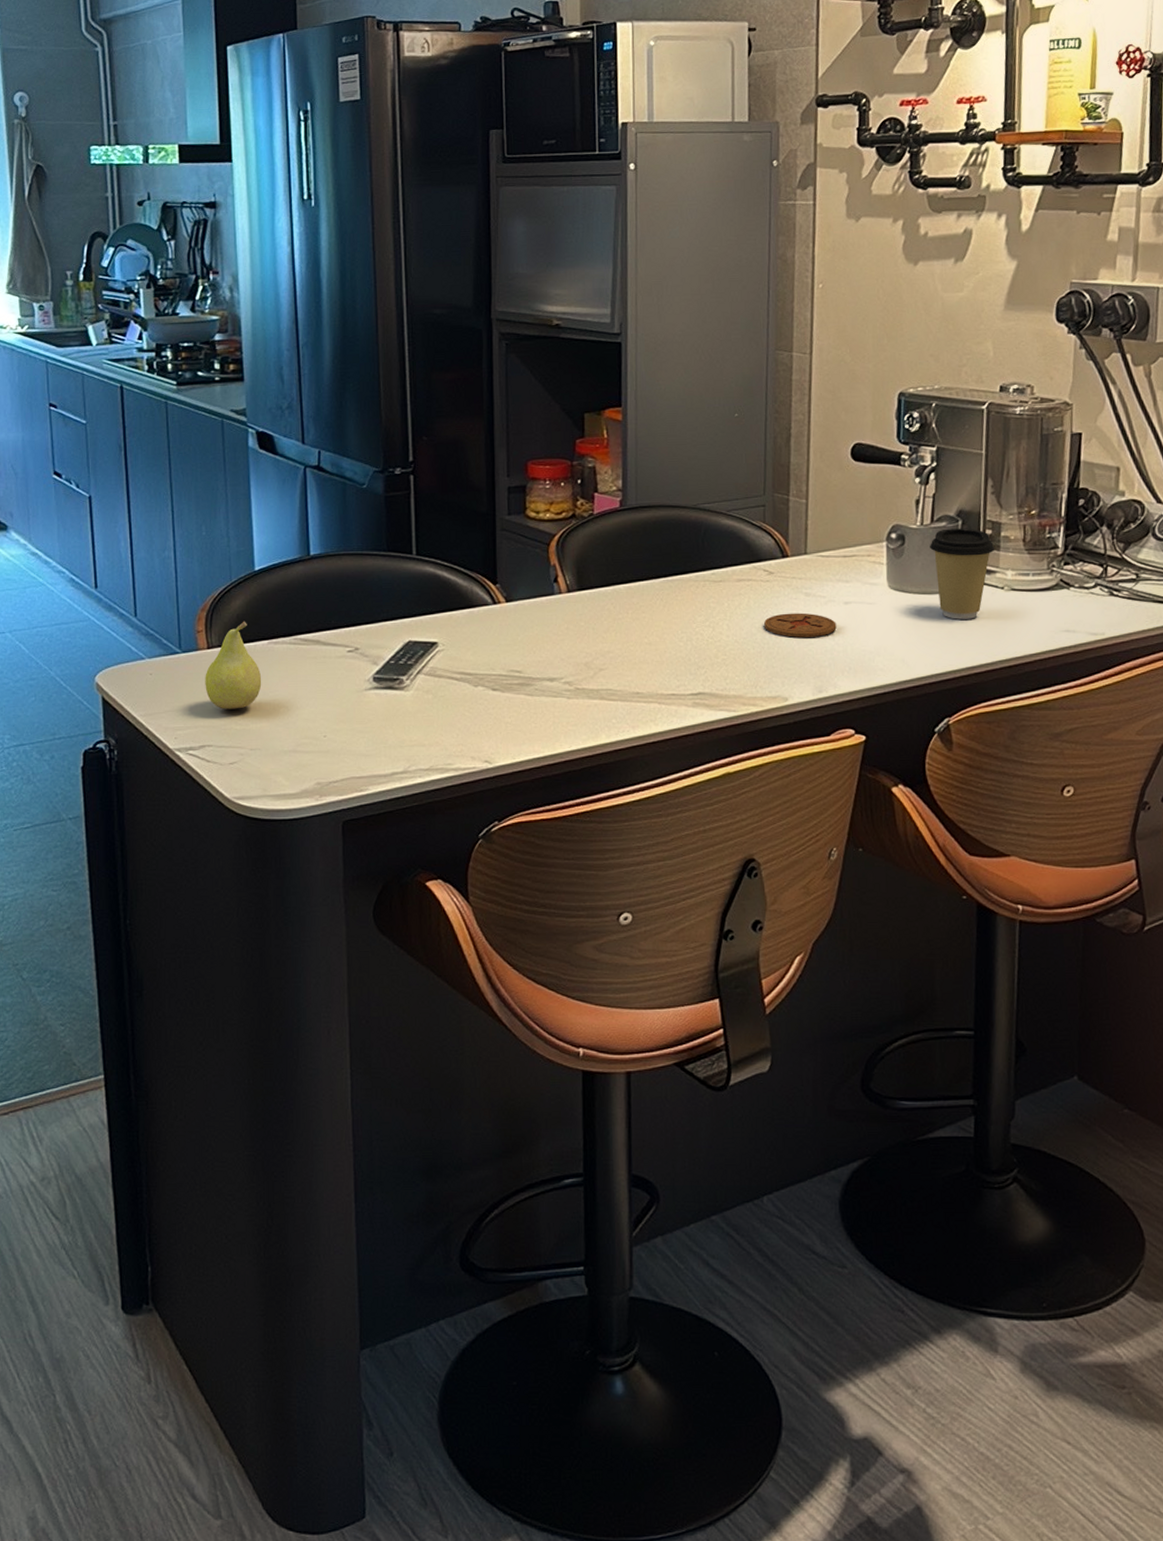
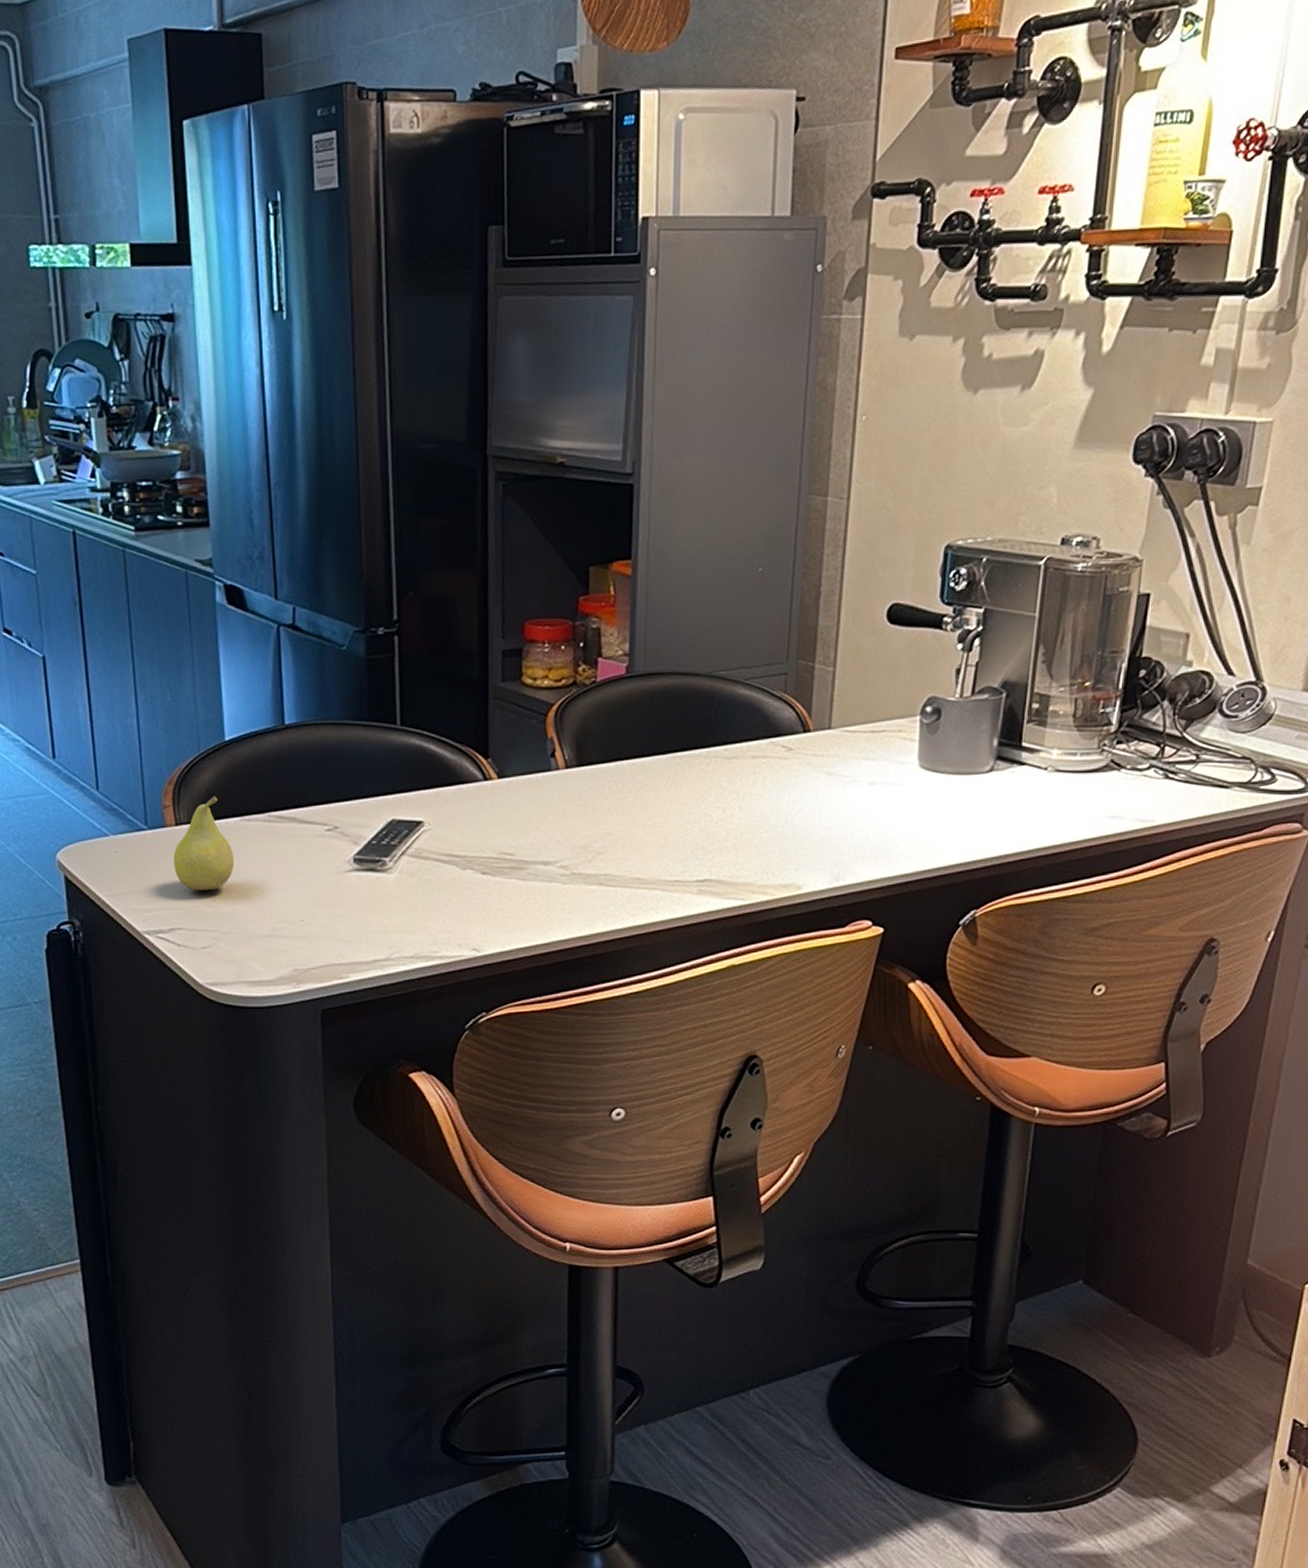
coaster: present [763,613,837,638] -> none [779,793,859,821]
coffee cup: present [930,528,995,620] -> none [968,701,1041,803]

